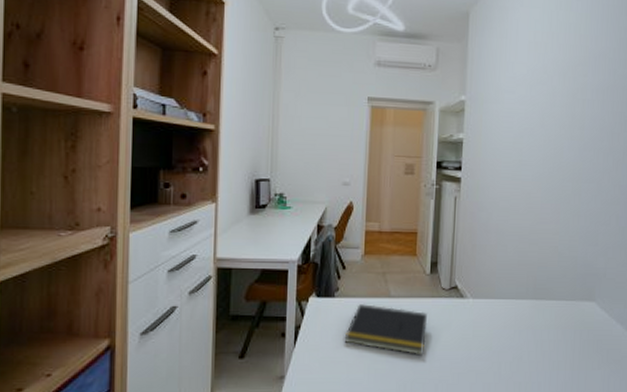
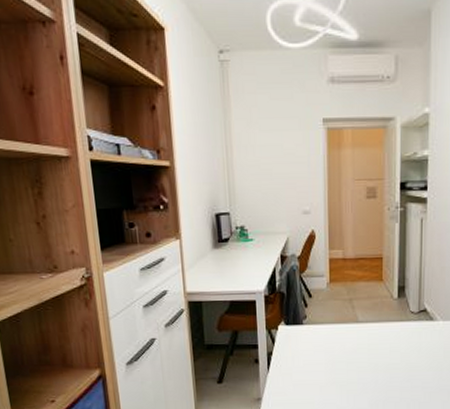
notepad: present [344,304,427,356] -> none [315,330,396,377]

